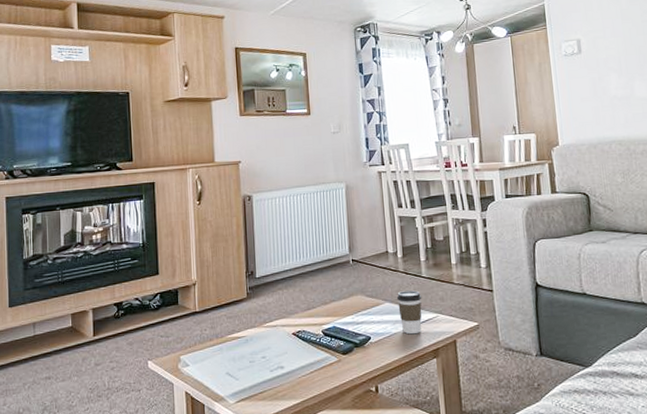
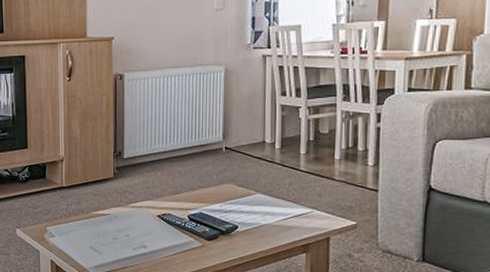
coffee cup: present [396,290,422,335] -> none [269,183,298,228]

